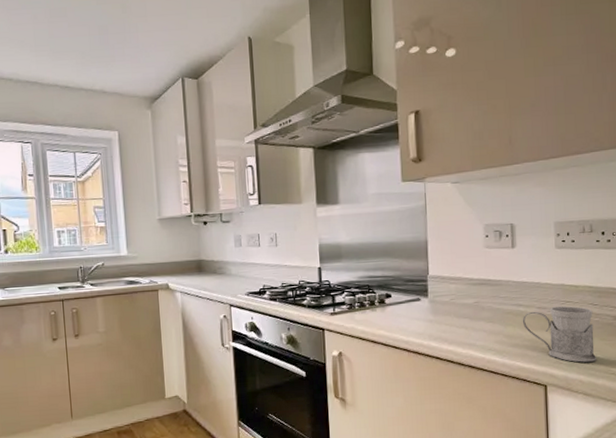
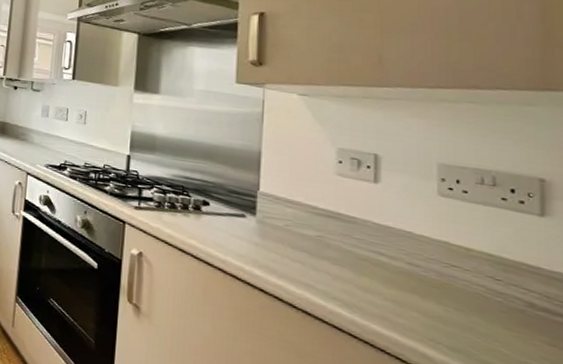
mug: present [522,306,597,363] -> none [383,265,498,356]

